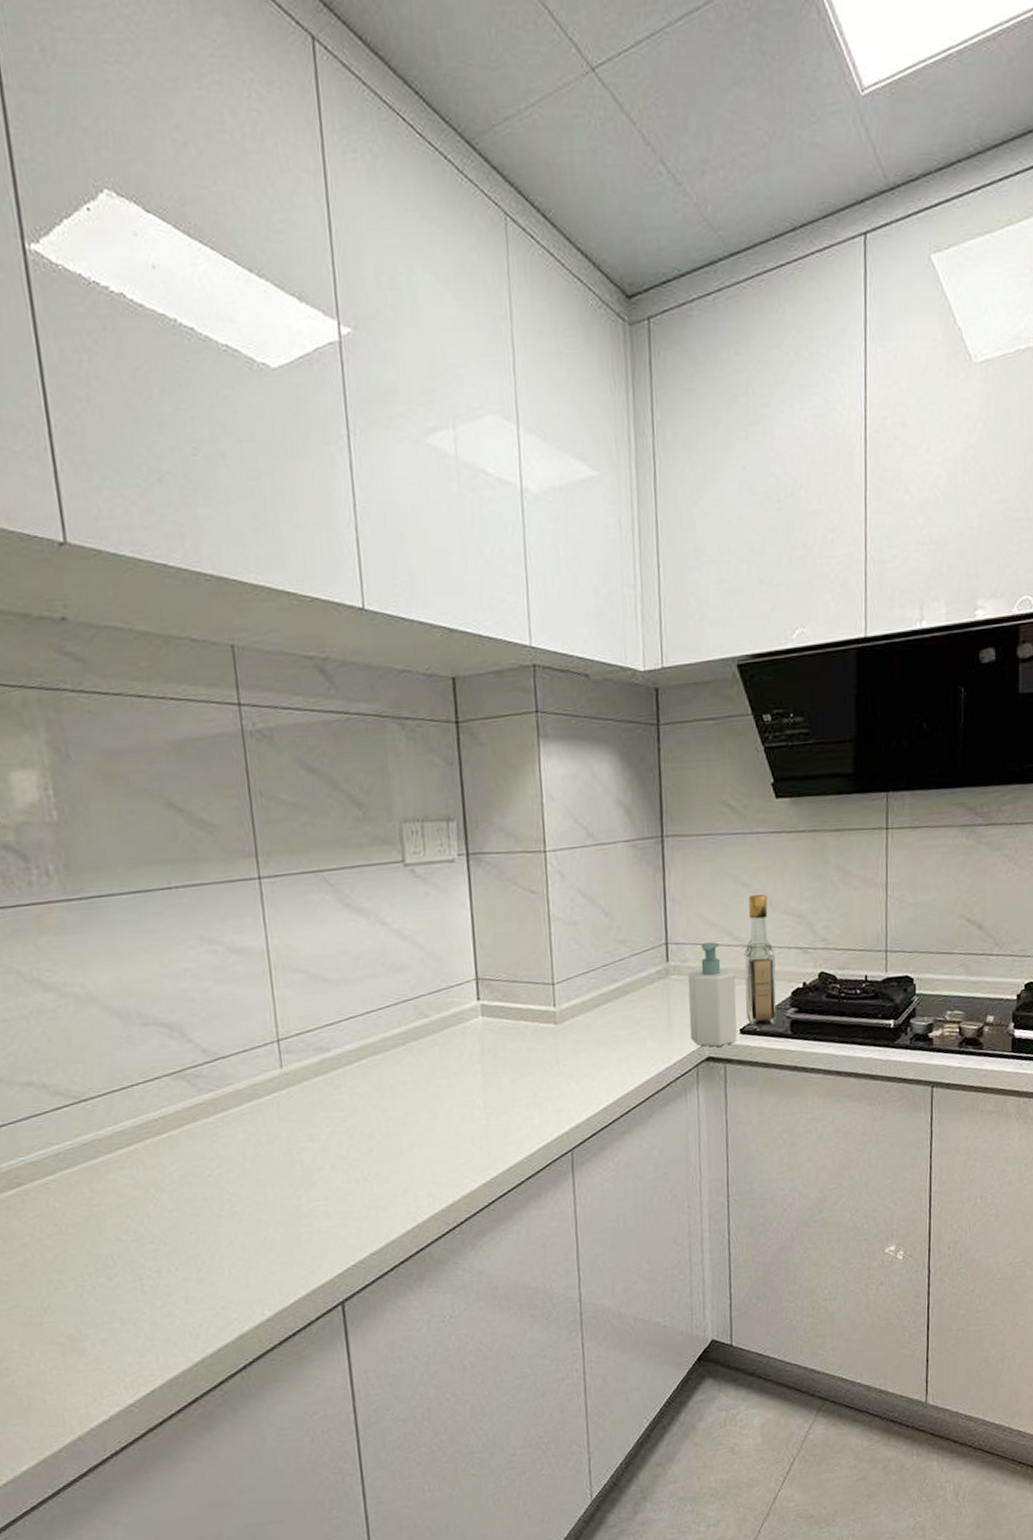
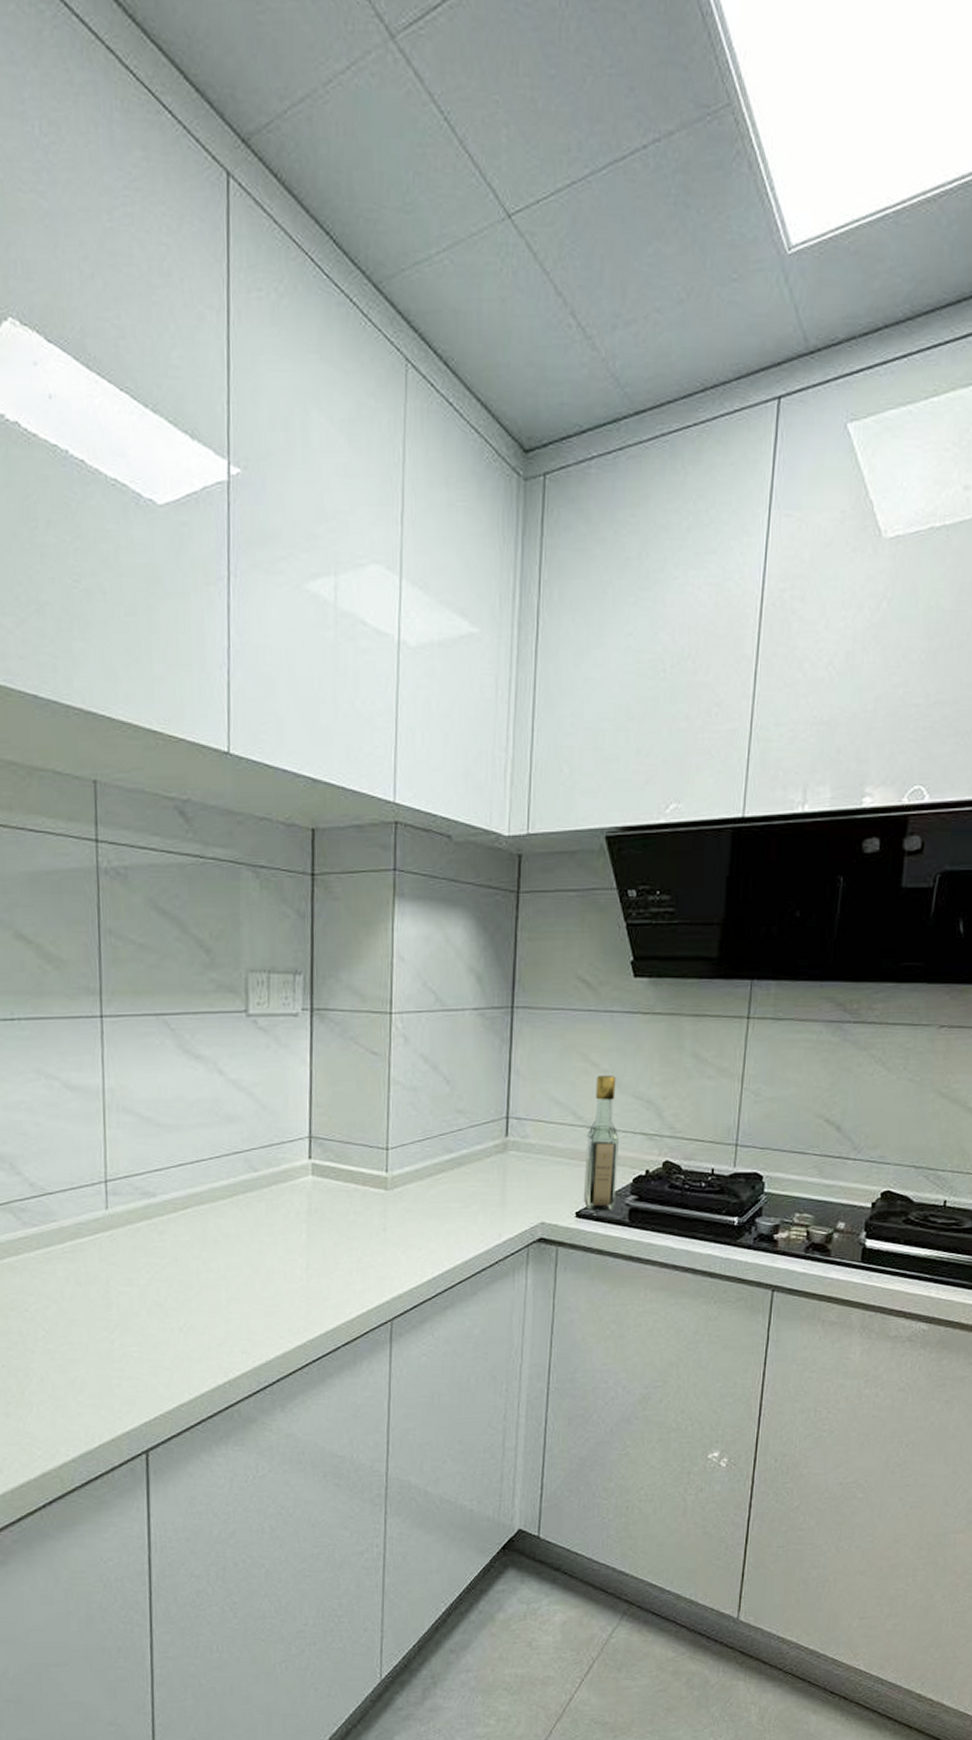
soap bottle: present [687,942,737,1047] -> none [523,1120,575,1228]

